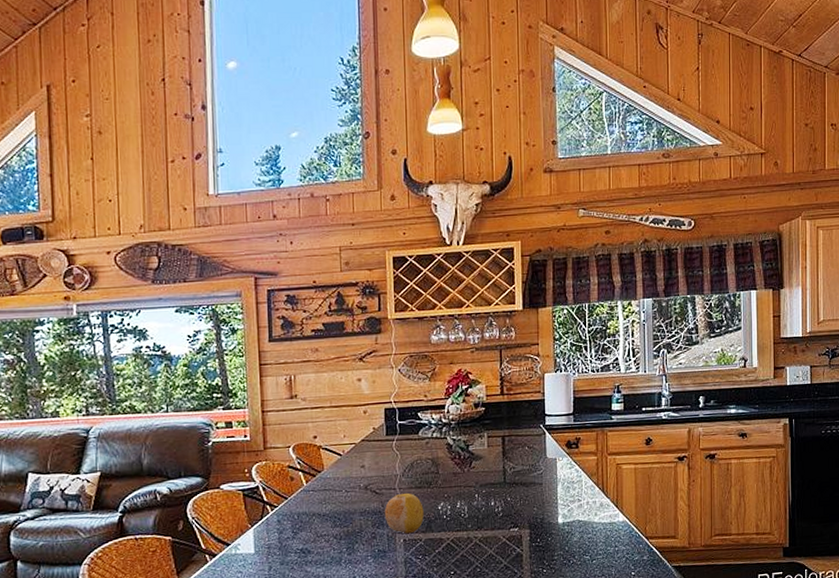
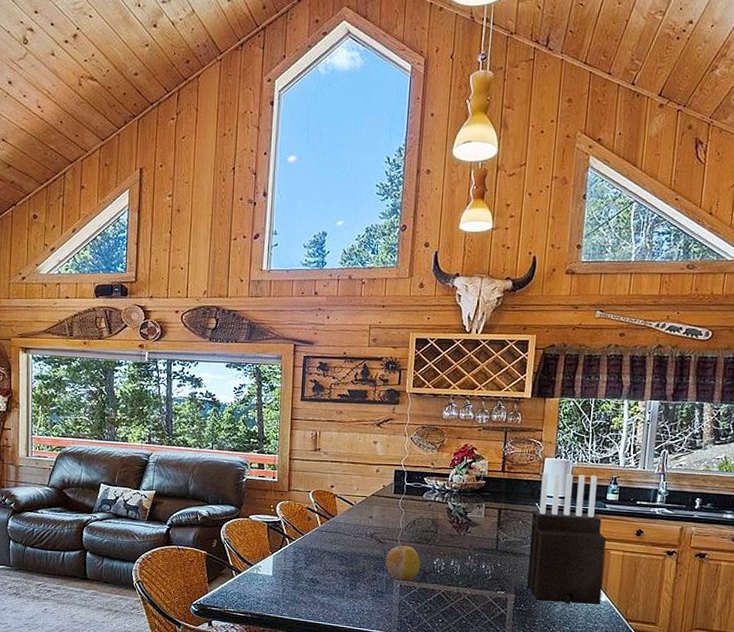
knife block: none [538,386,618,533] -> present [527,473,606,605]

